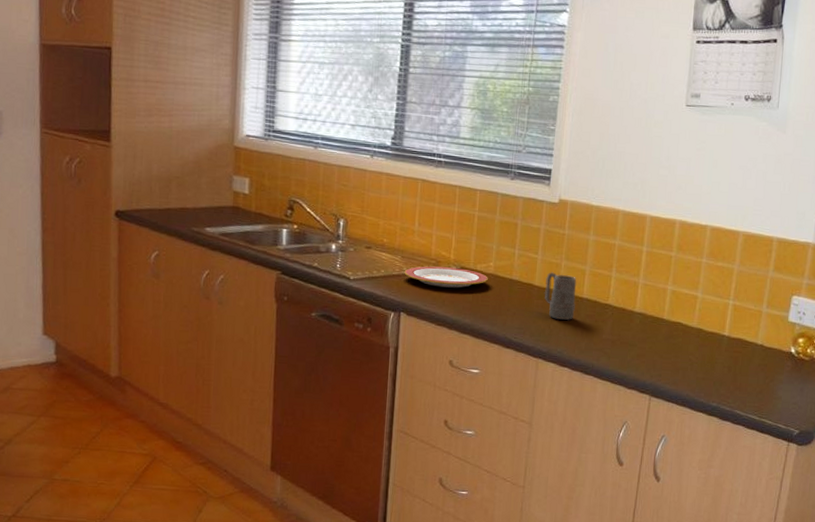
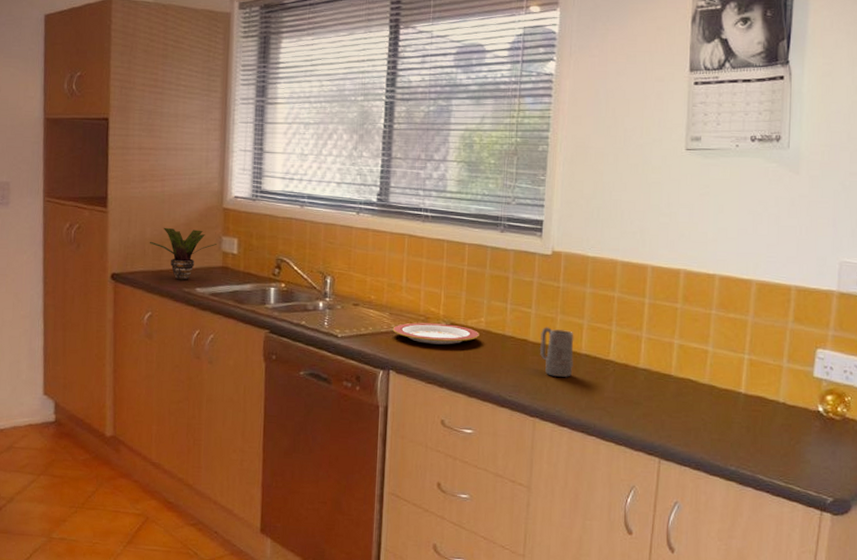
potted plant: none [156,164,227,220] -> present [149,227,217,281]

